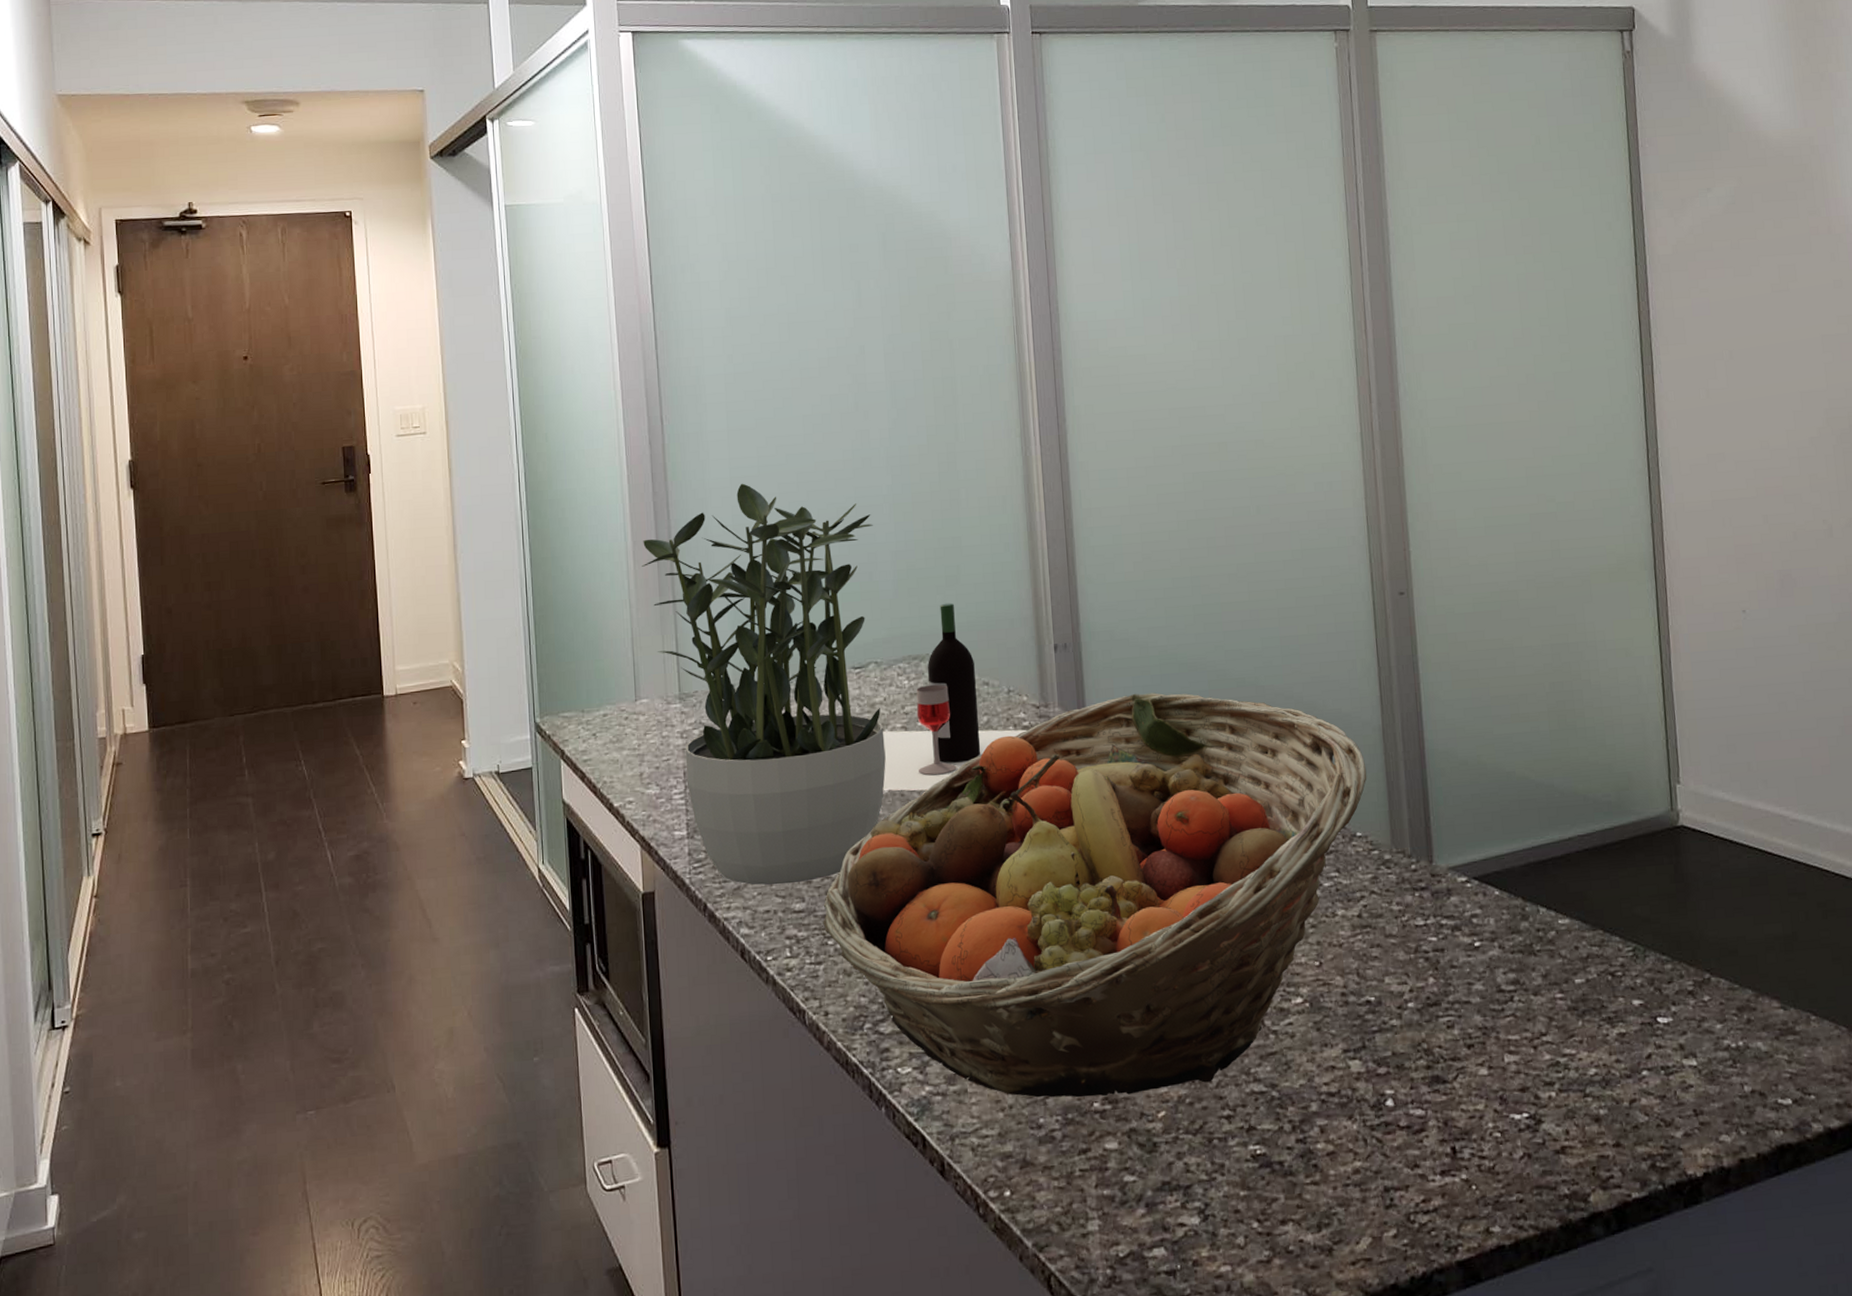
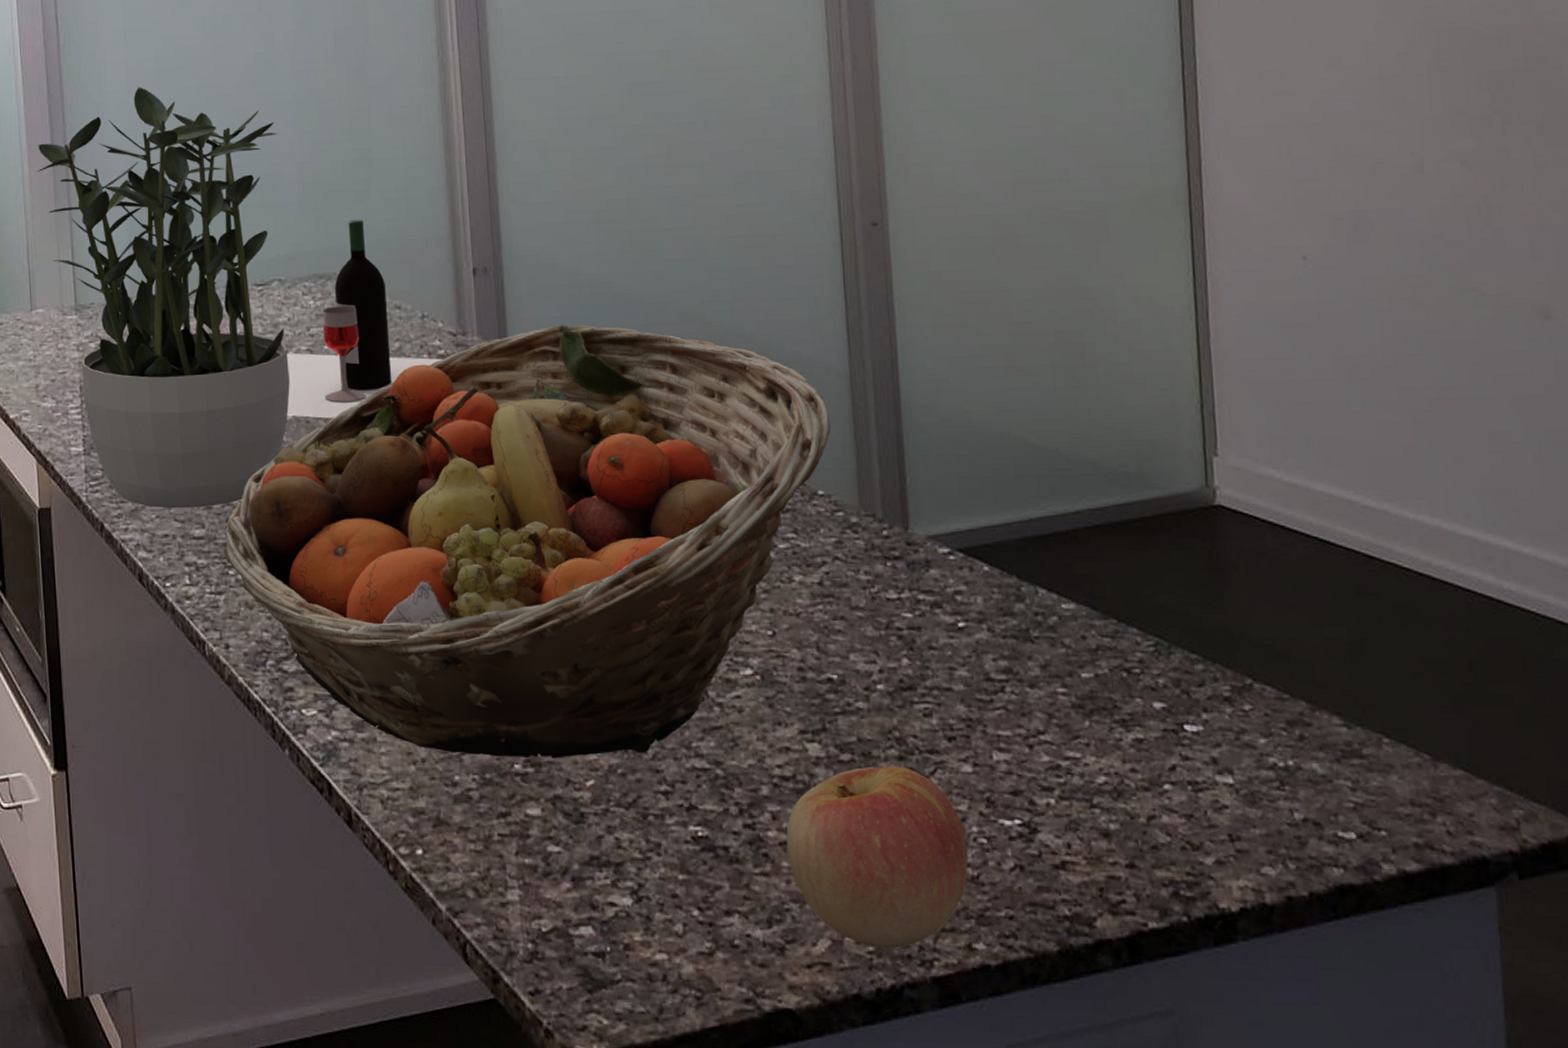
apple: none [1333,1074,1486,1241] -> present [786,766,969,949]

